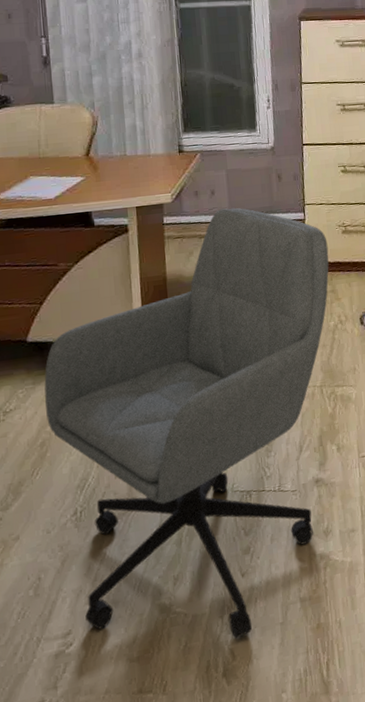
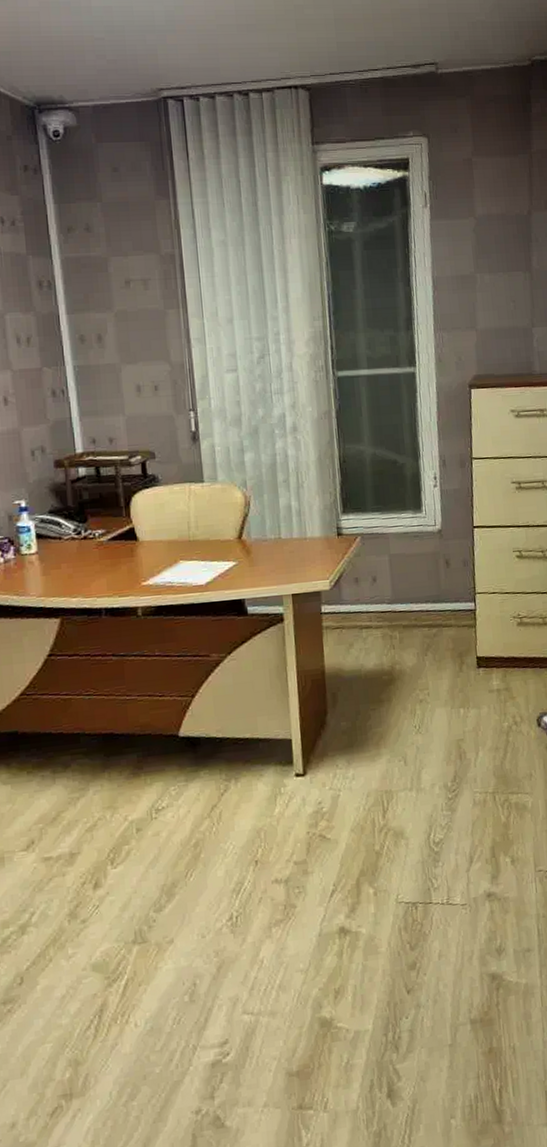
office chair: present [44,207,329,638] -> none [197,596,503,1058]

